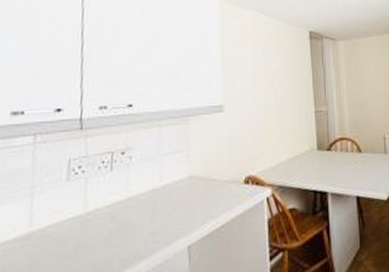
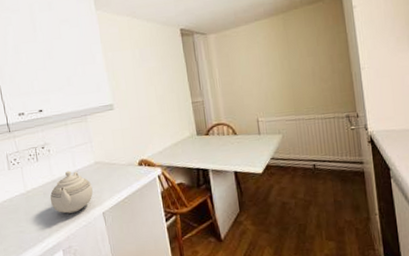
teapot: none [117,186,180,247] -> present [50,170,93,214]

